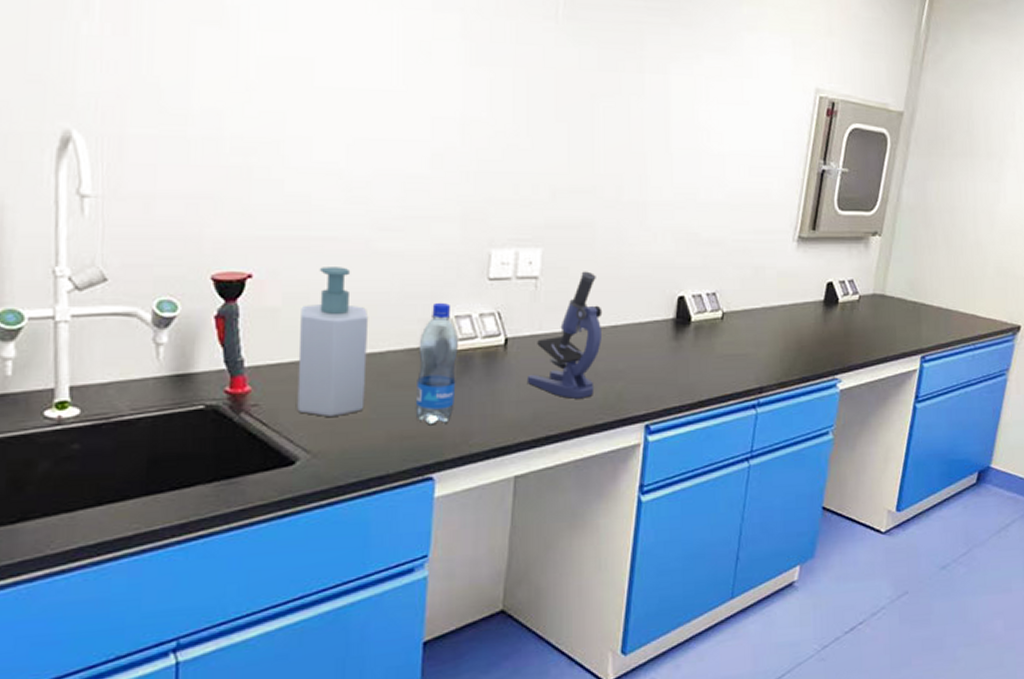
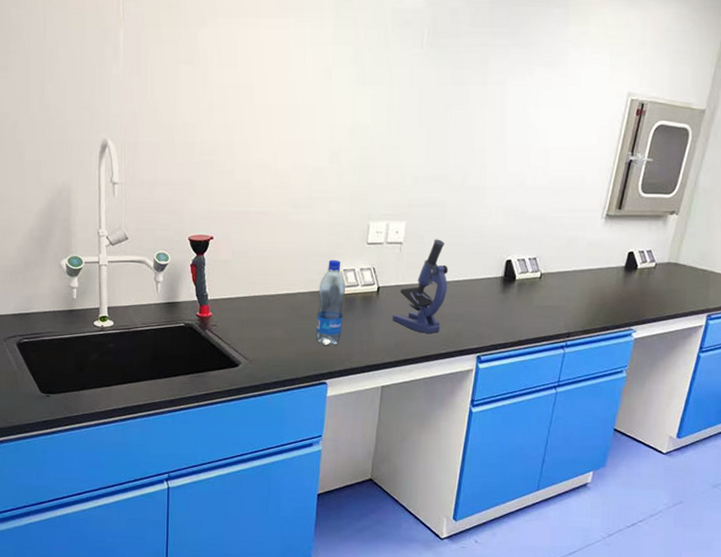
soap bottle: present [297,267,369,418] -> none [240,232,286,337]

